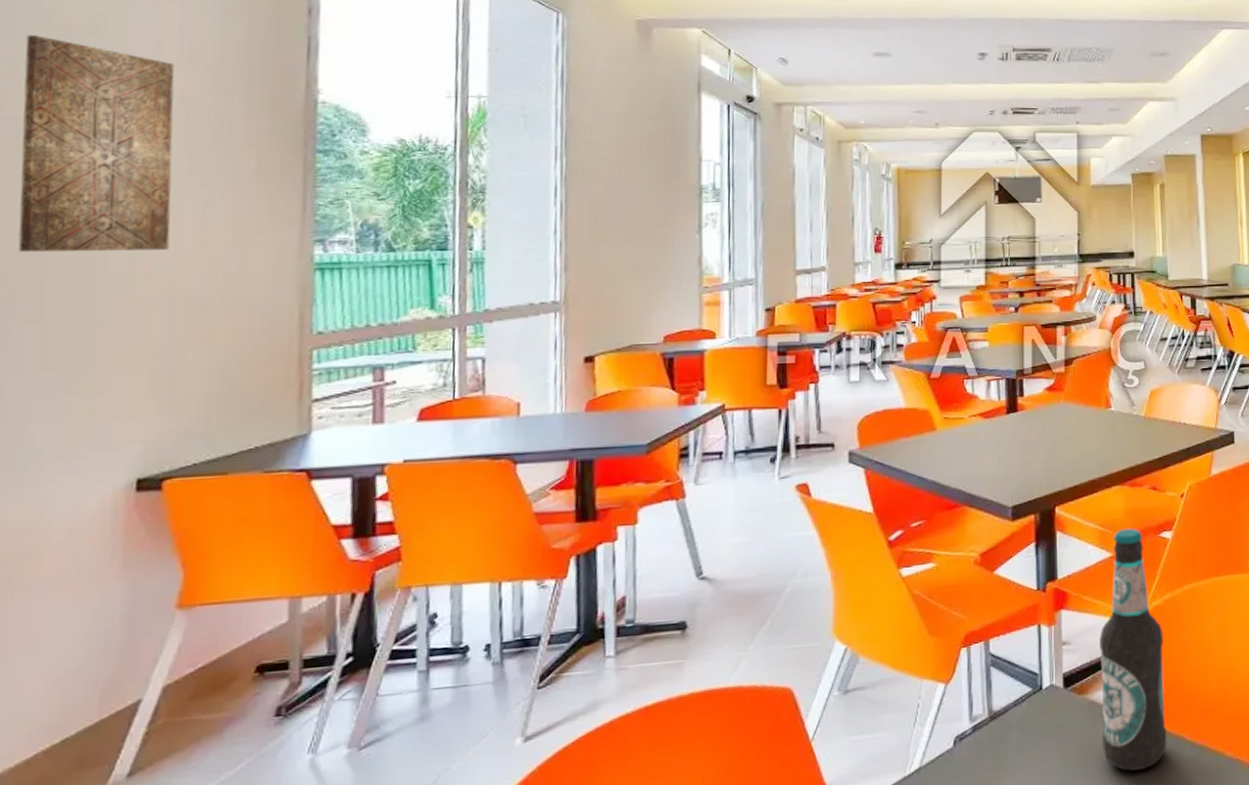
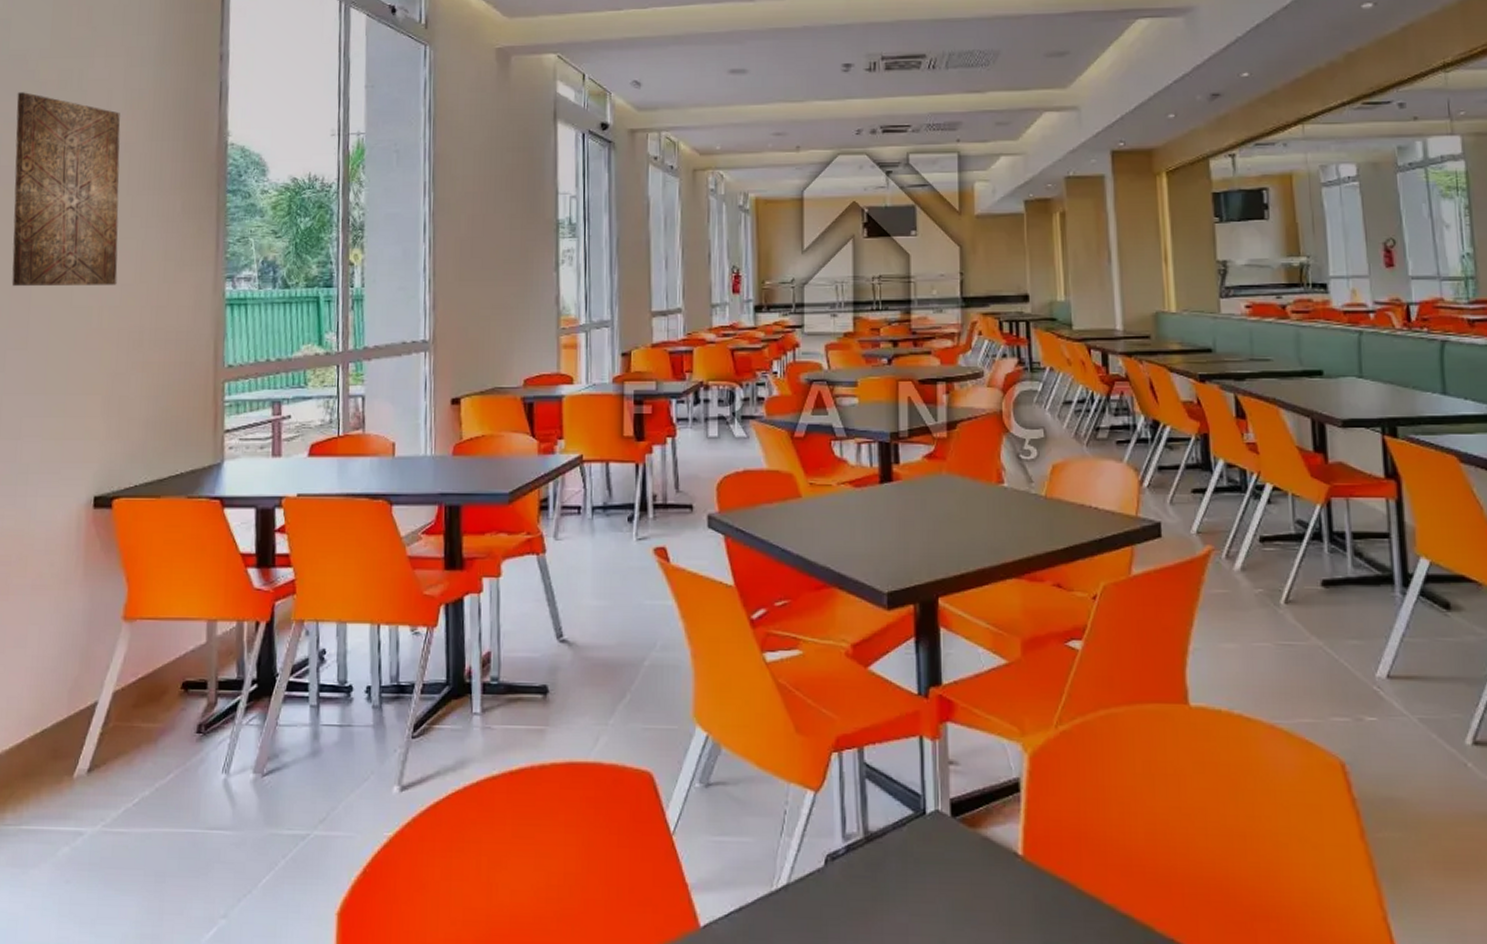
bottle: present [1100,528,1167,771] -> none [994,631,1080,931]

